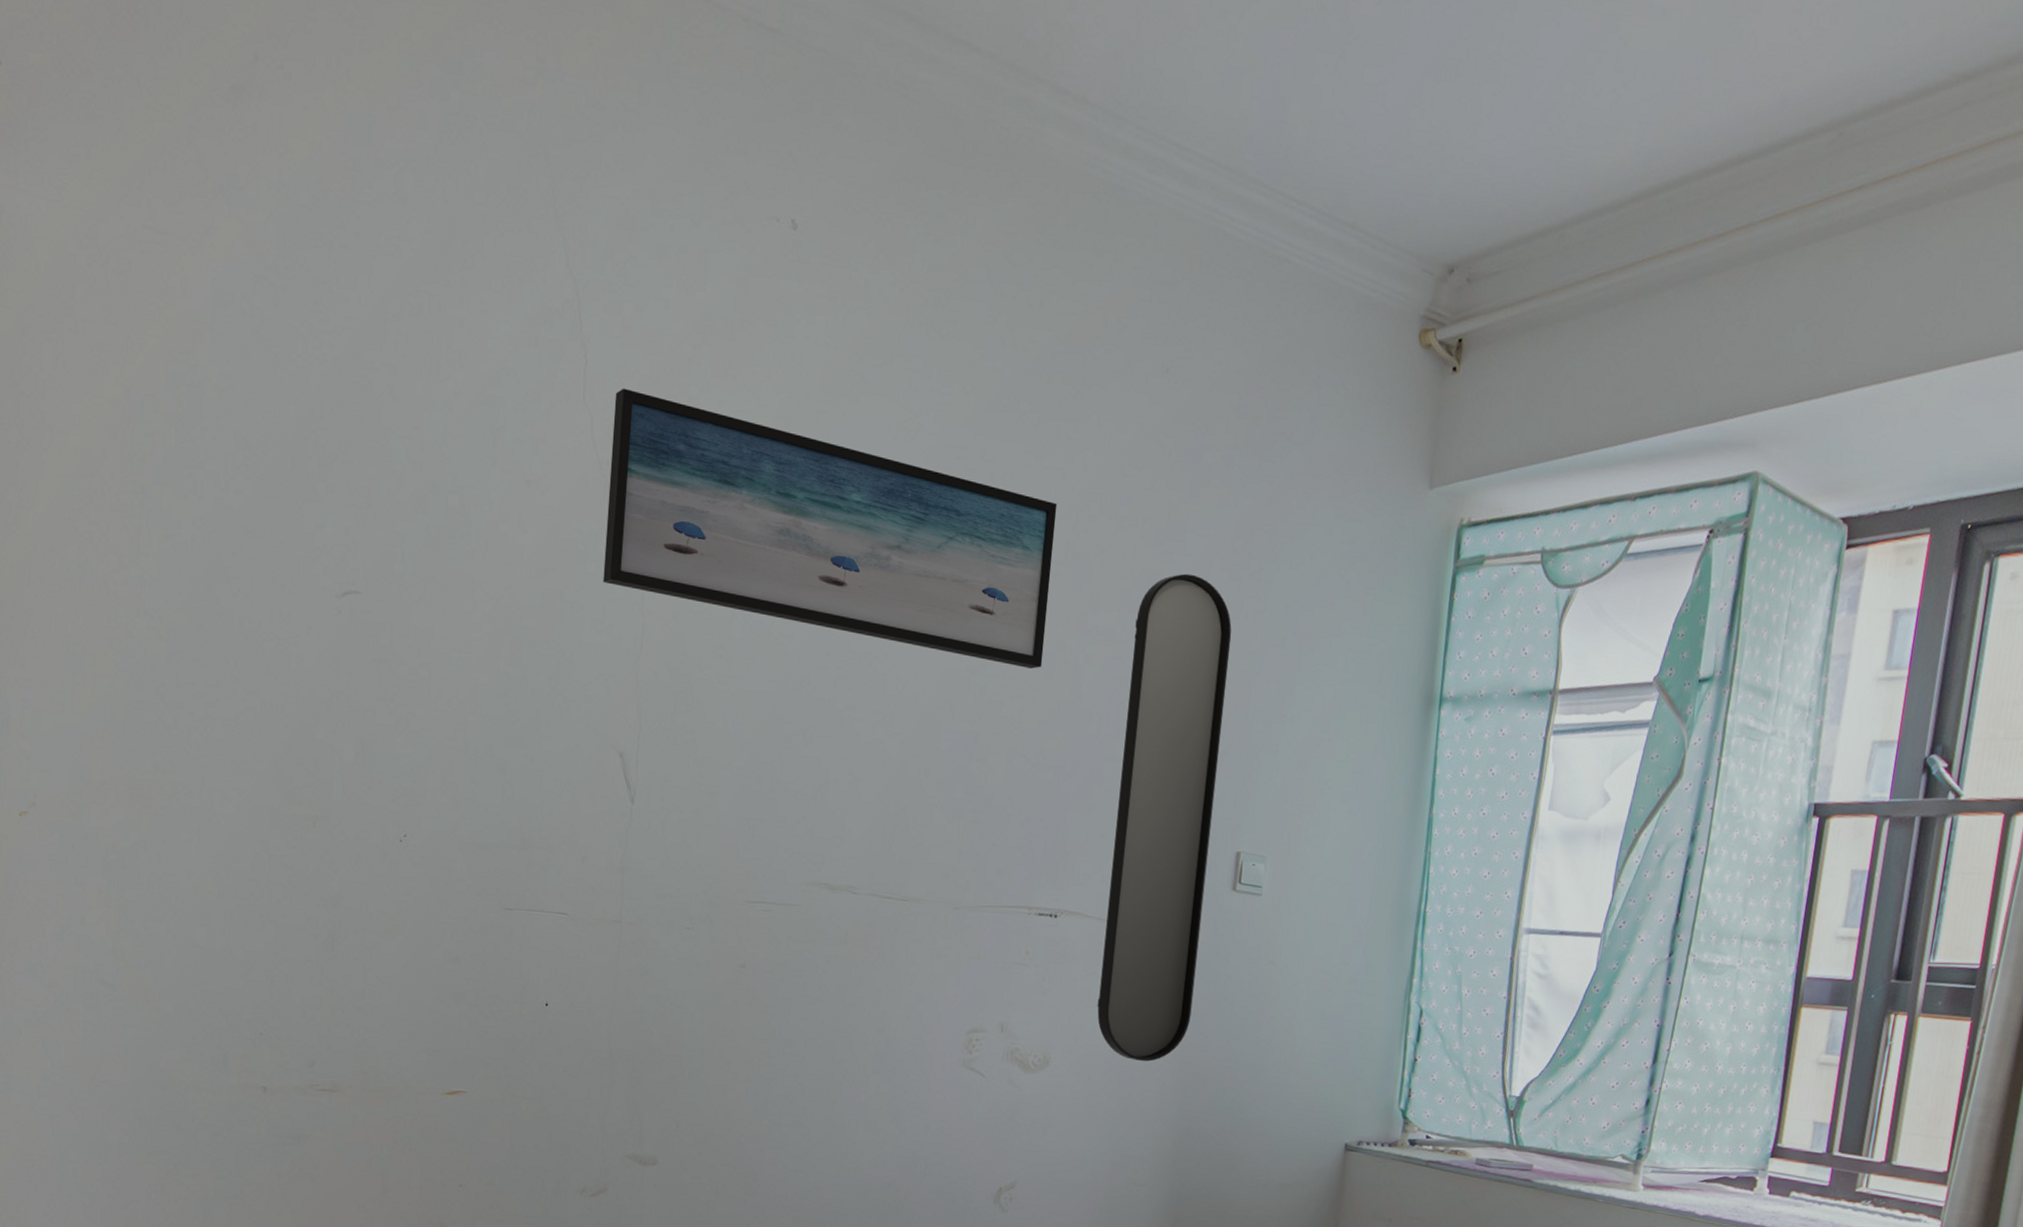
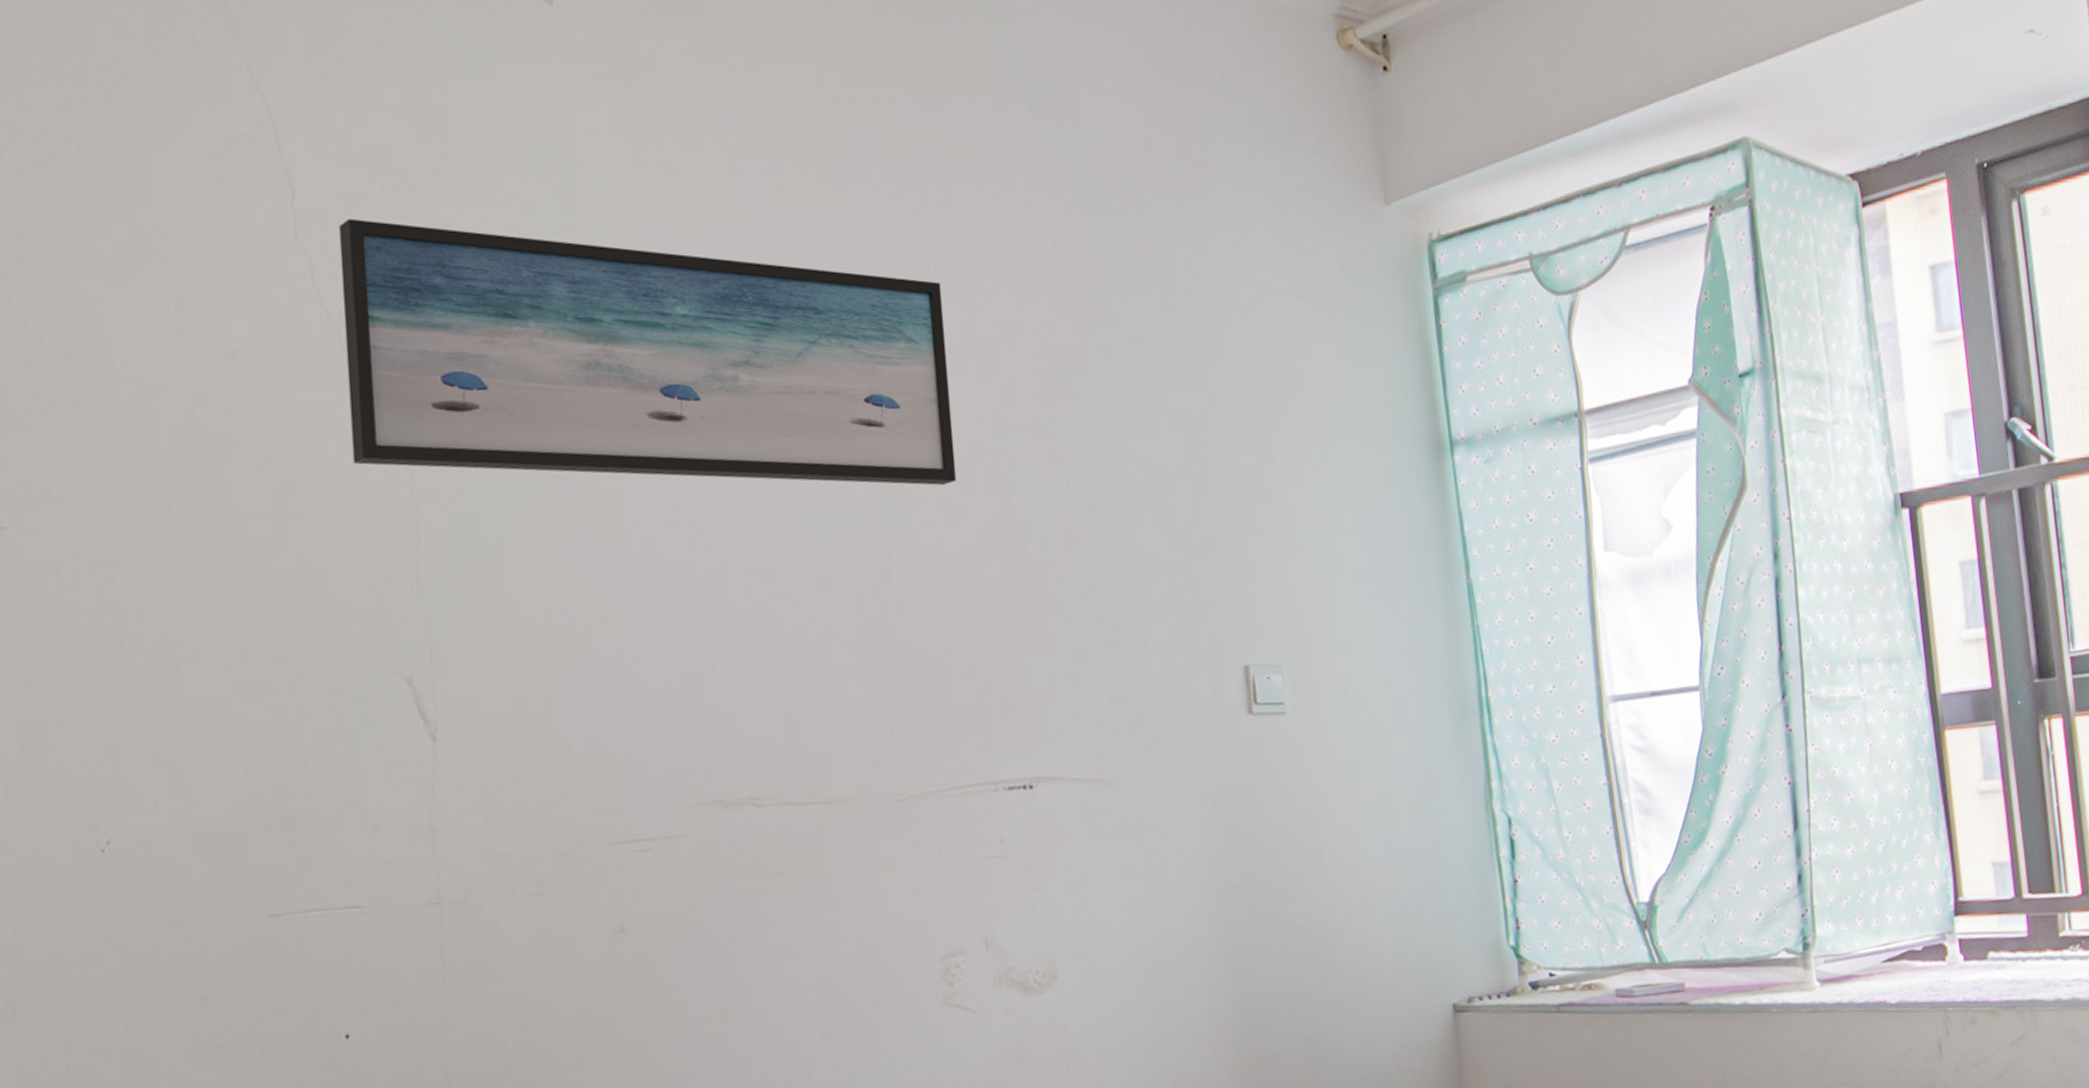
home mirror: present [1097,573,1232,1062] -> none [1064,342,1228,952]

